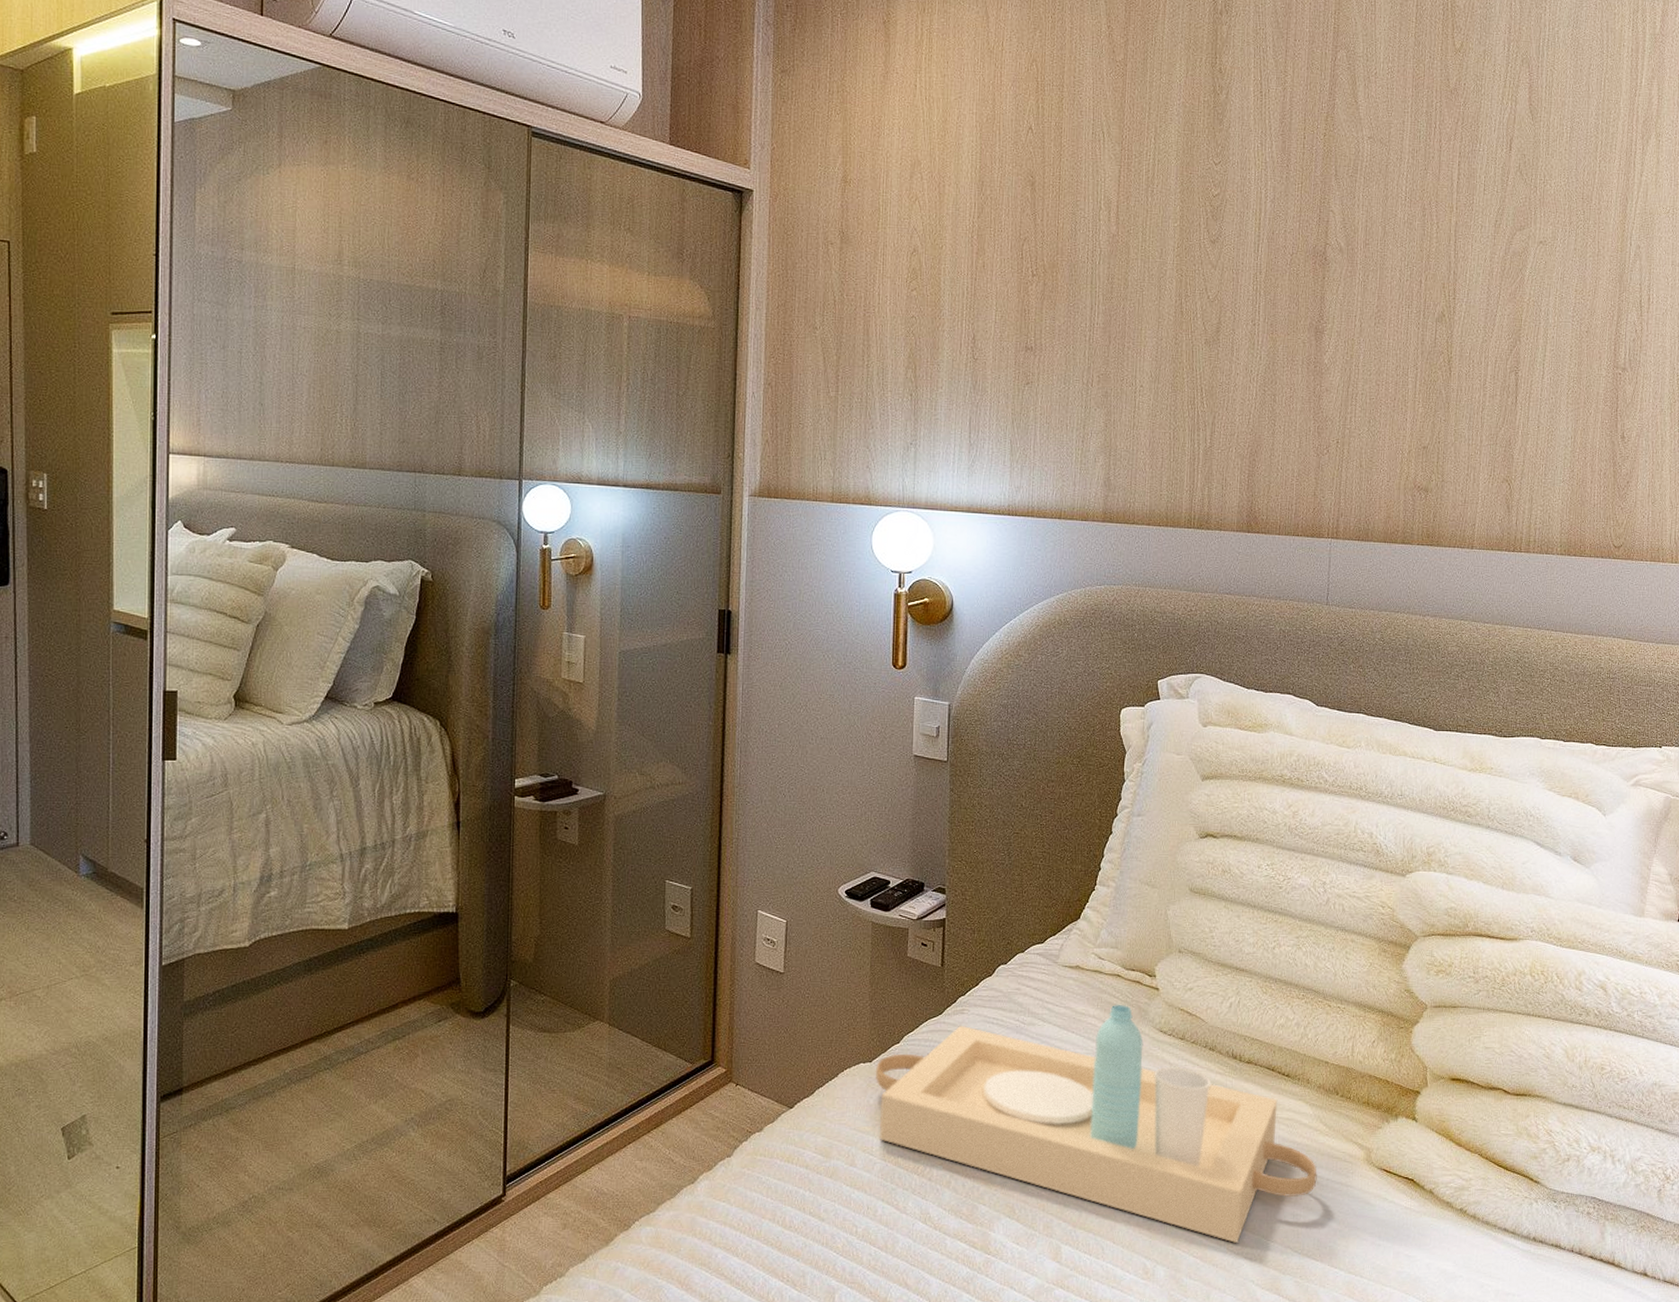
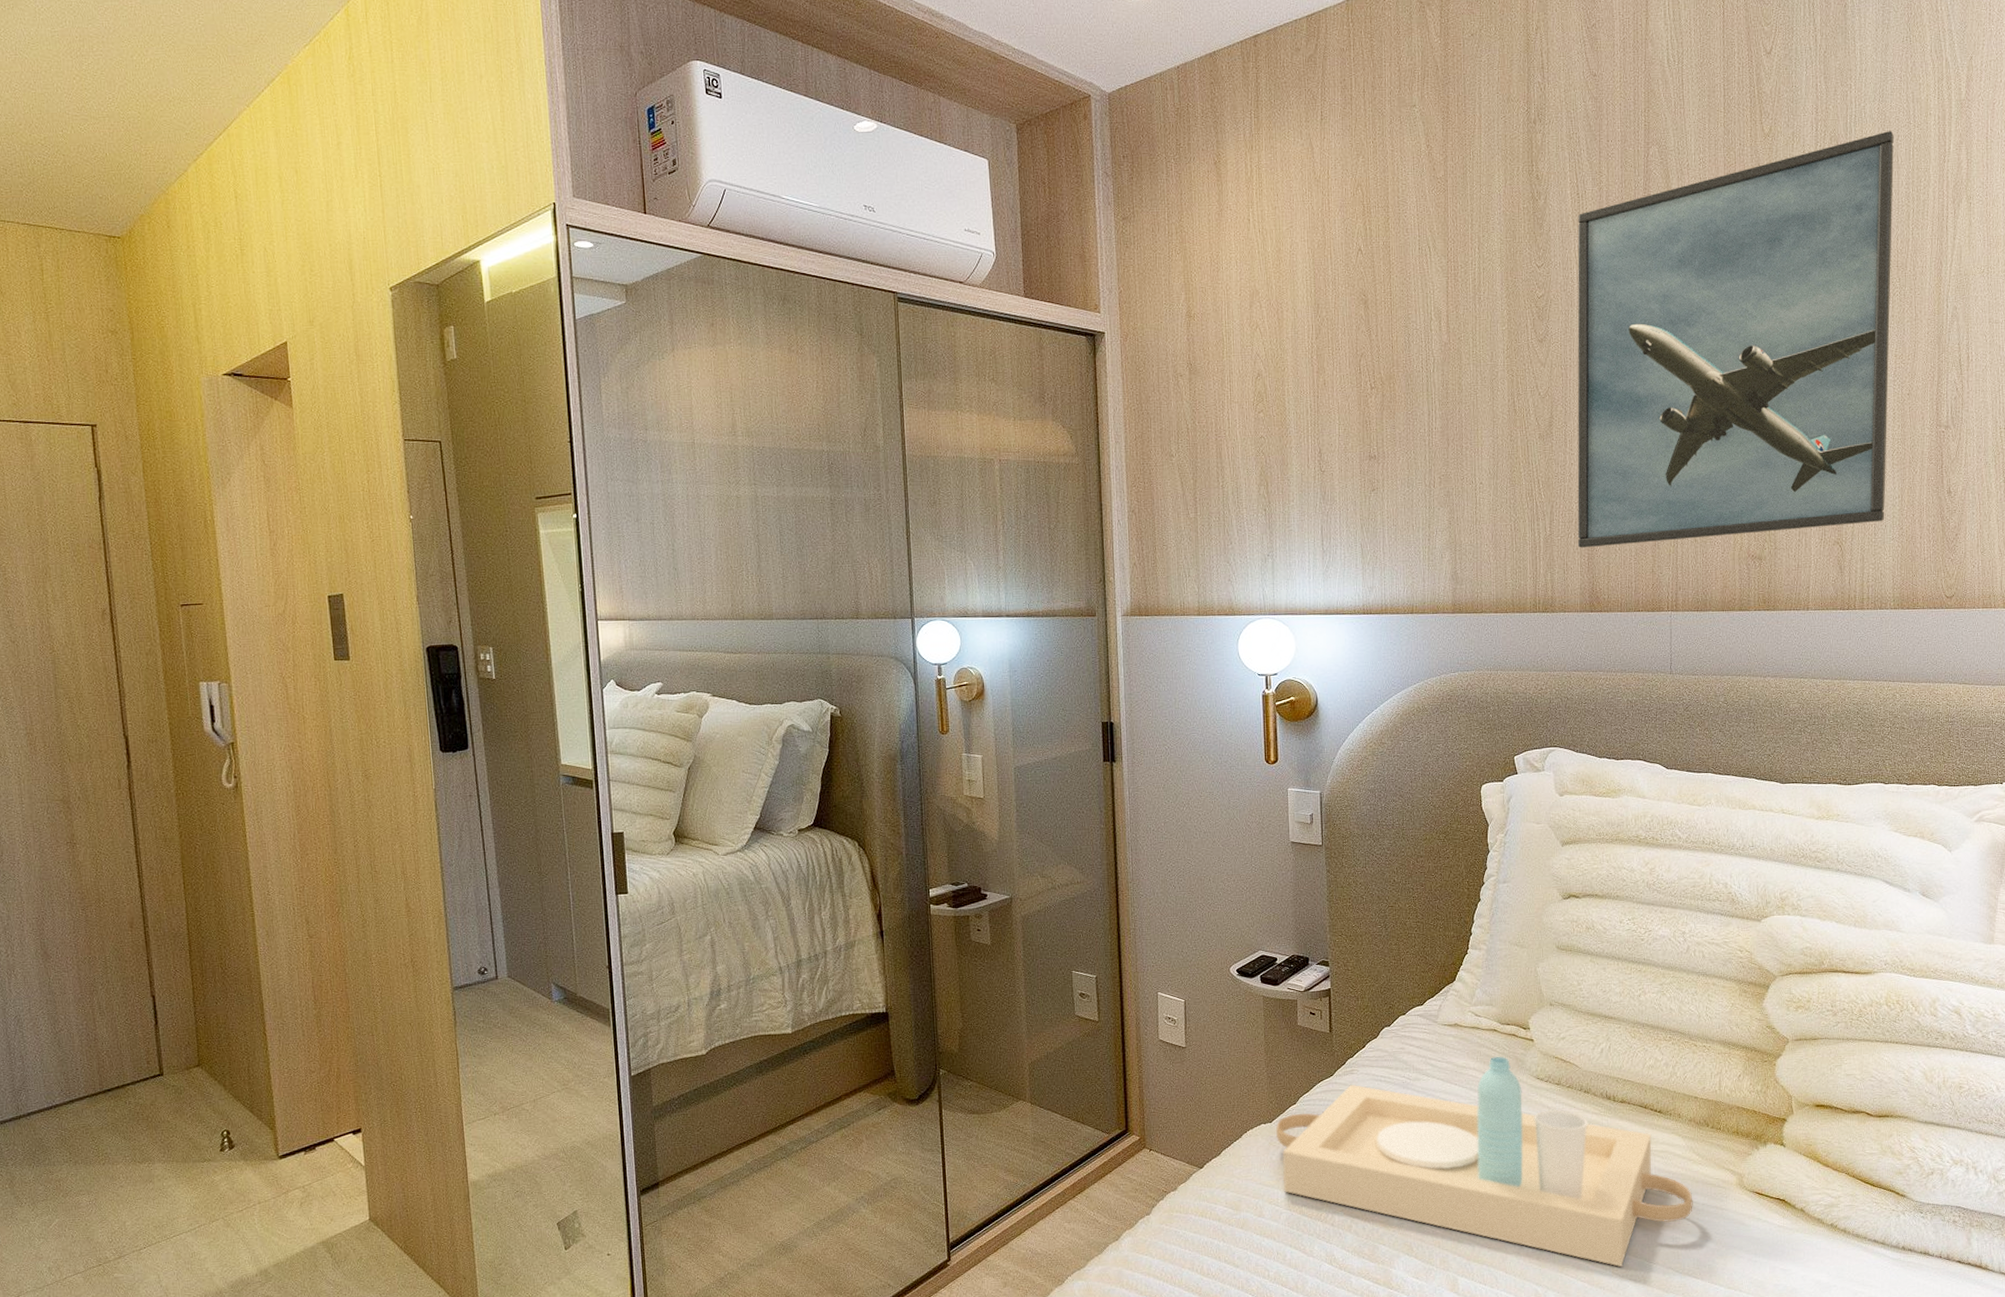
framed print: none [1239,58,1586,465] -> present [1577,131,1894,548]

